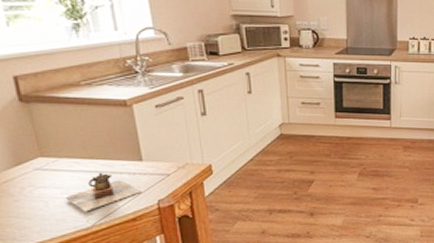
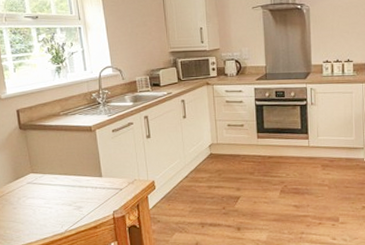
teapot: present [66,172,140,212] -> none [47,186,100,219]

